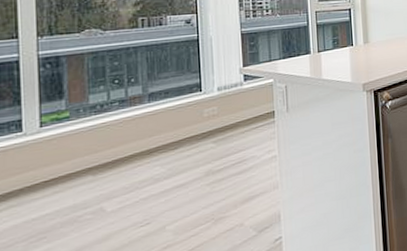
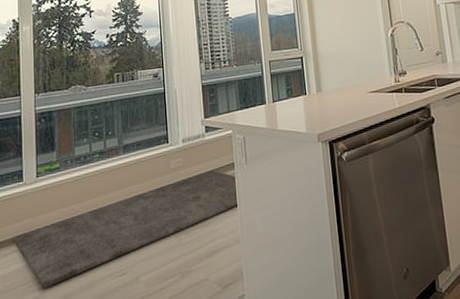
rug: none [9,118,279,243] -> present [12,170,240,289]

